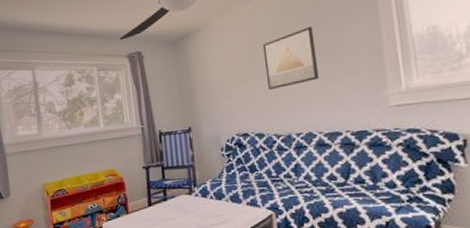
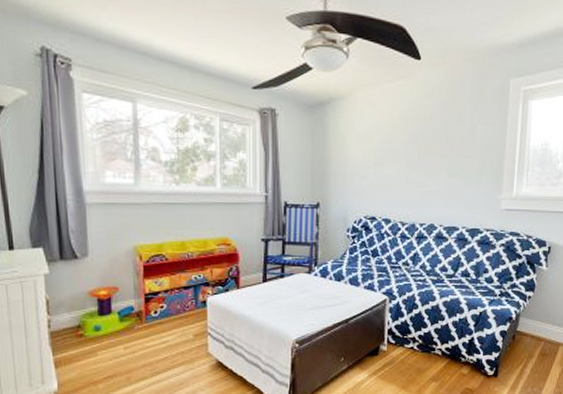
wall art: present [262,26,319,91] -> none [401,119,451,177]

